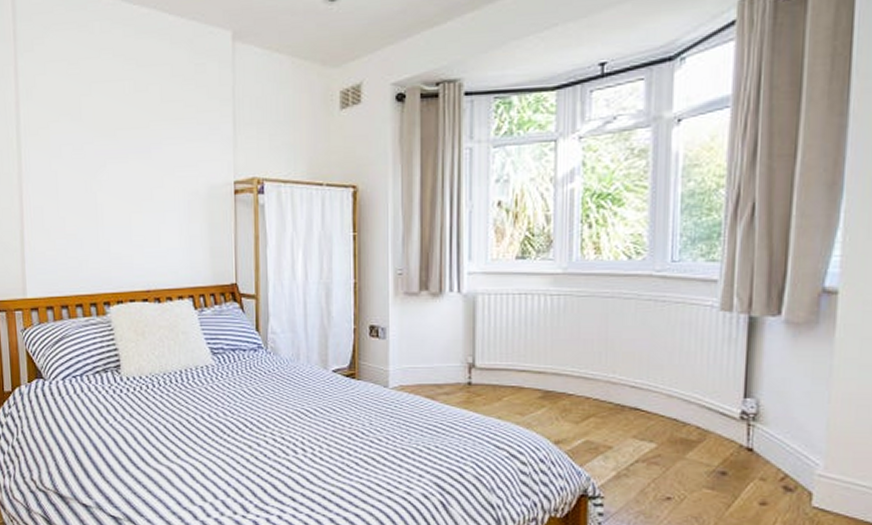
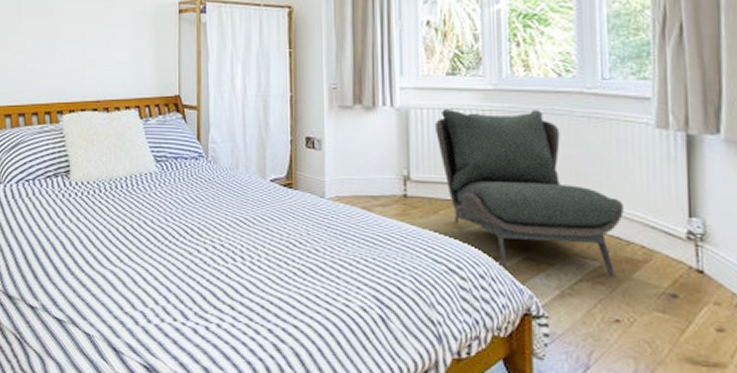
armless chair: none [503,293,683,458] -> present [435,108,624,278]

